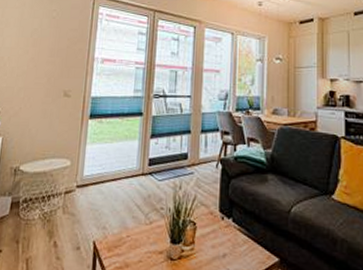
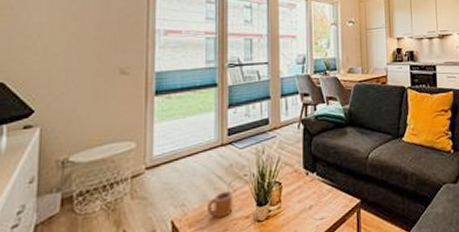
mug: none [124,222,149,248] -> present [206,191,233,219]

